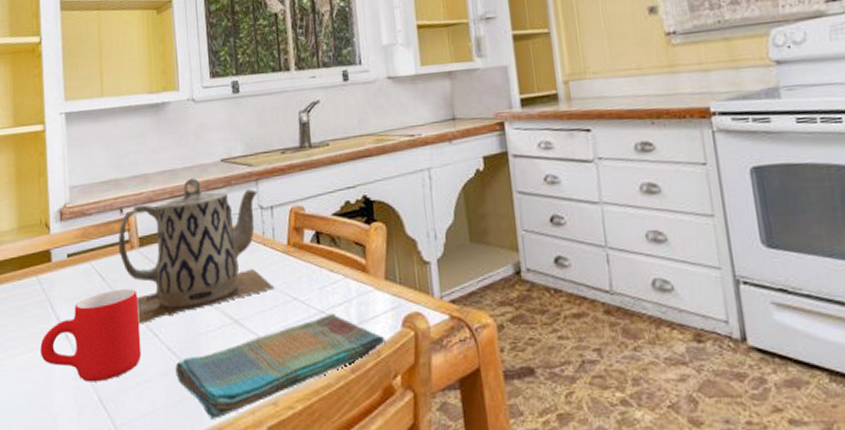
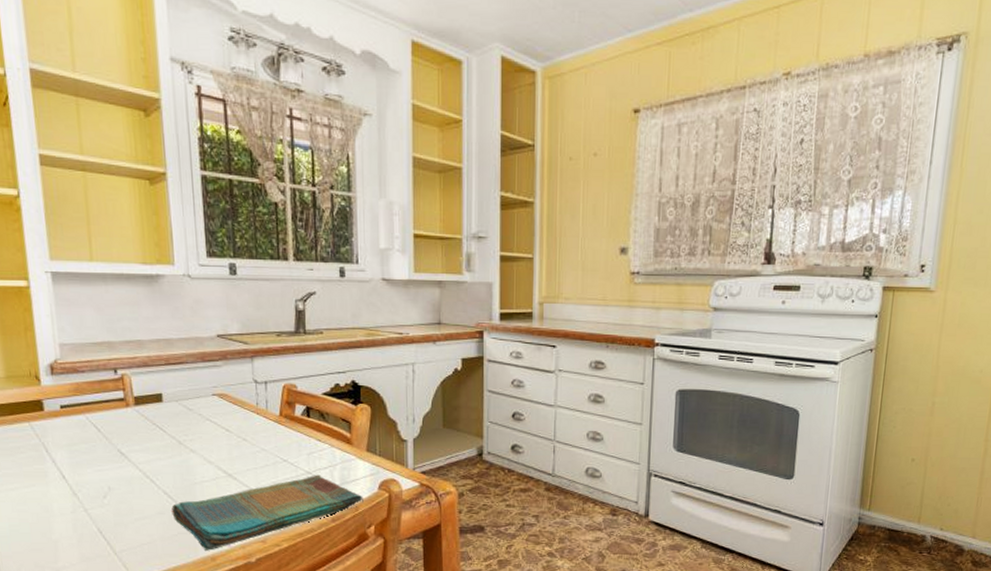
mug: present [40,289,142,382] -> none [36,441,139,516]
teapot: present [118,178,274,323] -> none [112,349,266,471]

